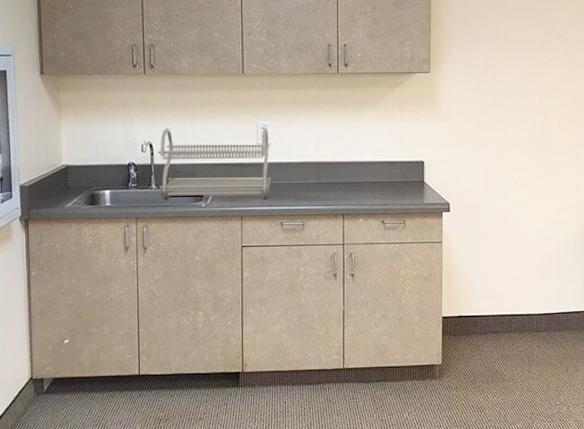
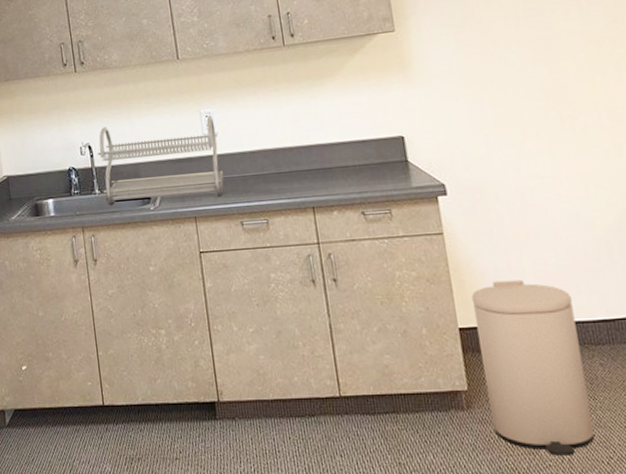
pedal bin: none [455,281,526,413] -> present [471,279,595,456]

